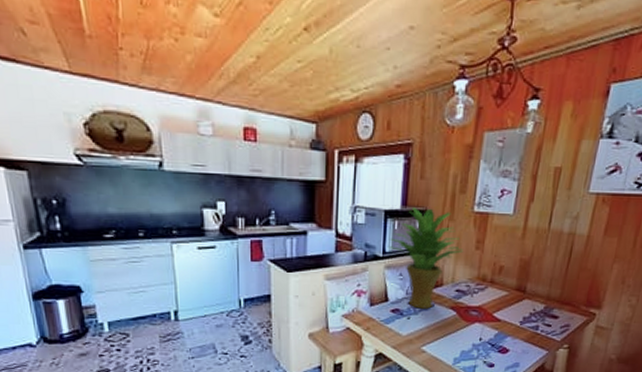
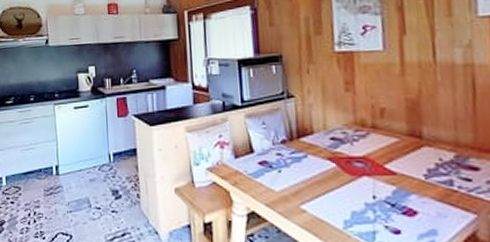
potted plant: present [388,207,464,309] -> none [246,53,332,160]

